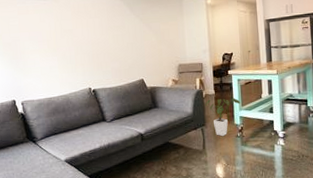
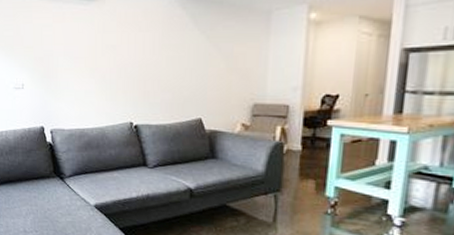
house plant: present [205,97,240,137] -> none [284,157,339,210]

